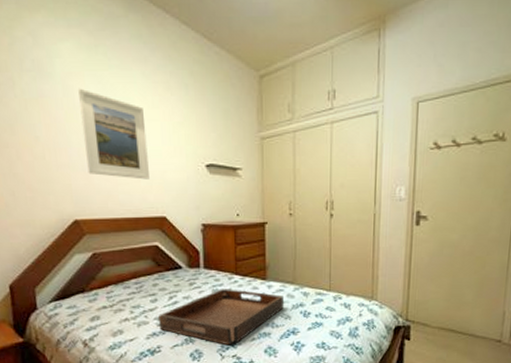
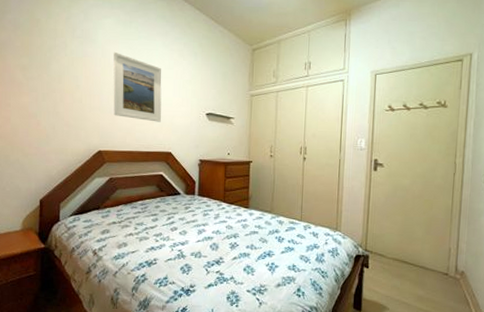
serving tray: present [157,289,284,346] -> none [156,213,262,263]

